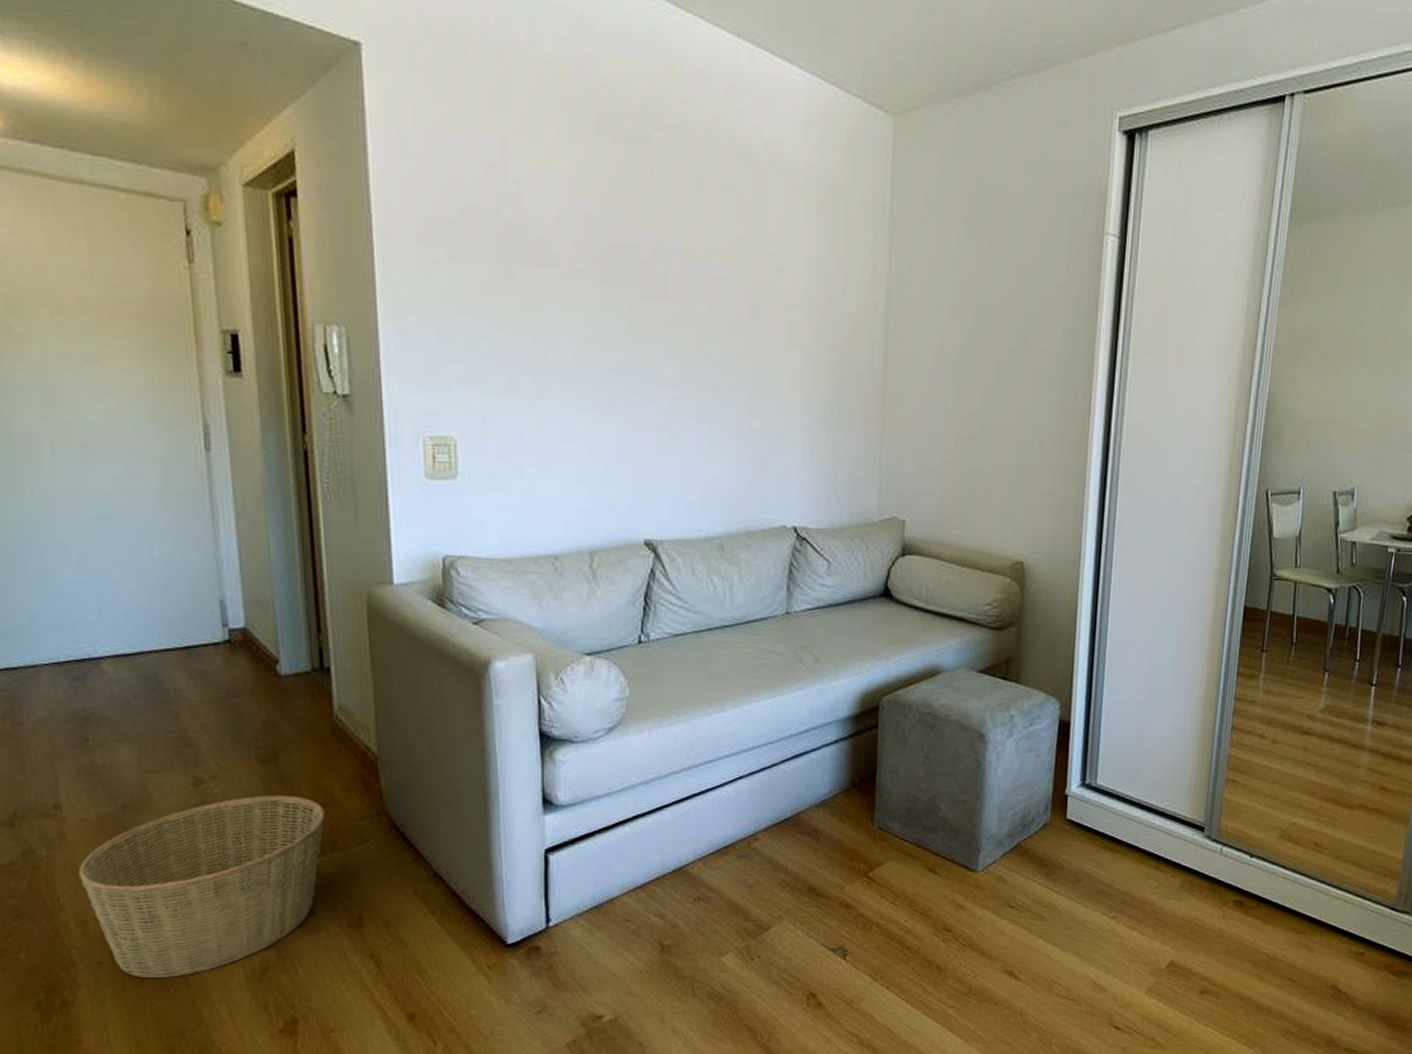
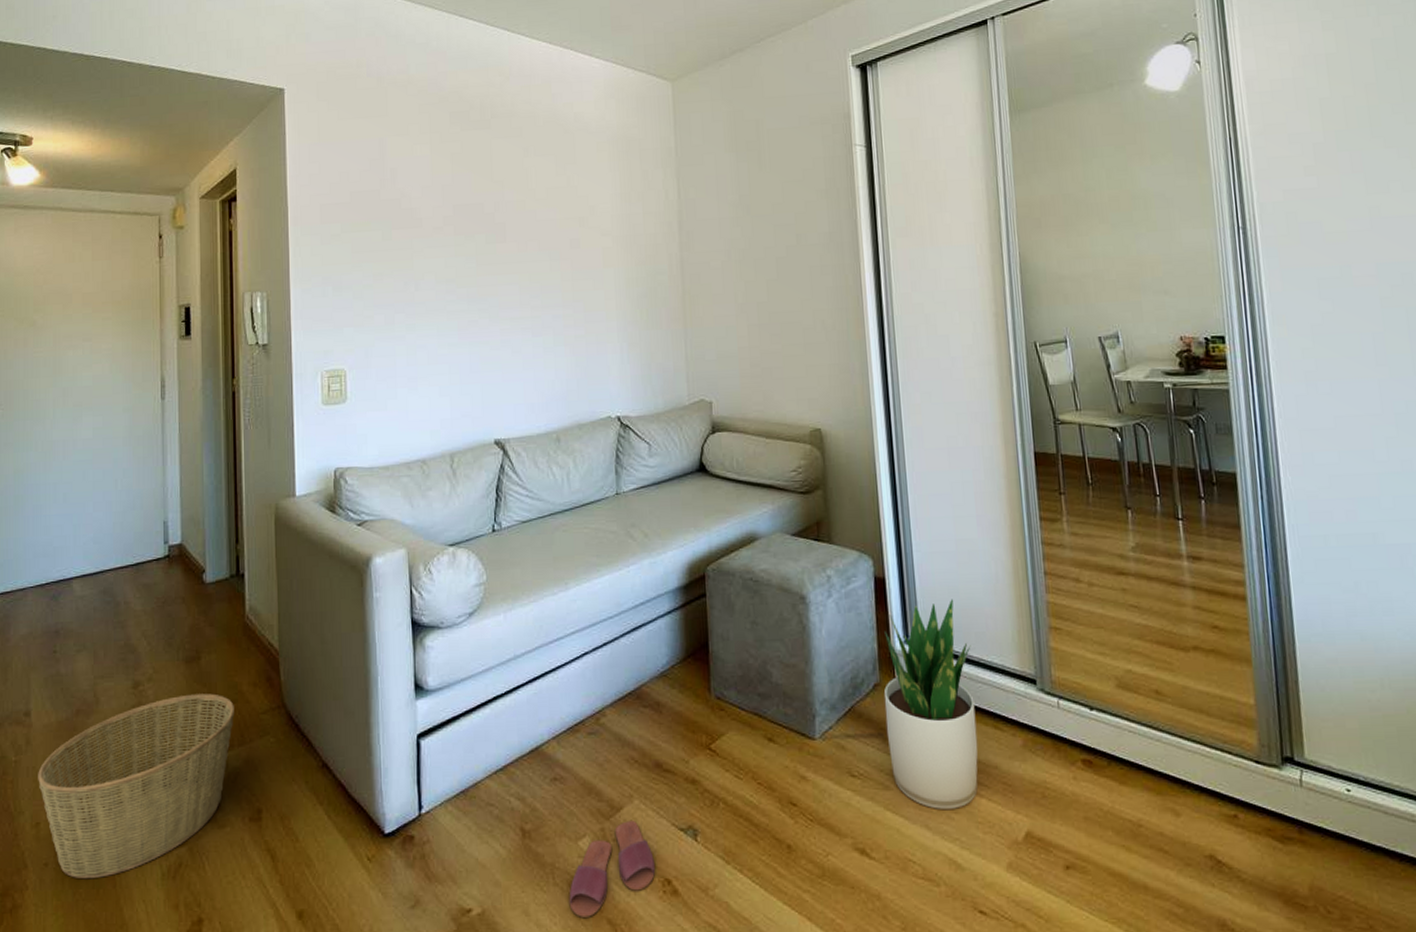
slippers: none [708,940,801,1025] -> present [569,821,656,917]
planter: none [1049,746,1147,939] -> present [884,599,978,809]

